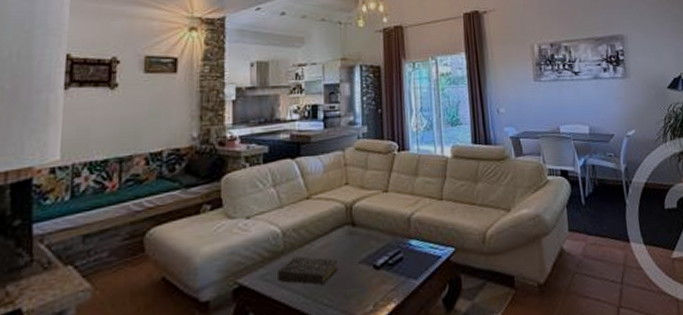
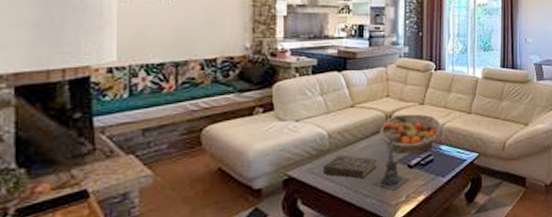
candle holder: none [334,221,377,299] -> present [372,128,410,191]
fruit basket: none [339,202,411,252] -> present [379,113,442,154]

